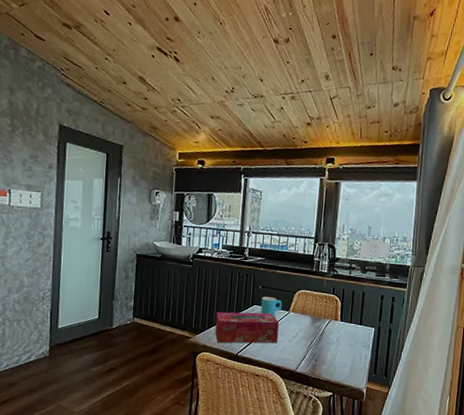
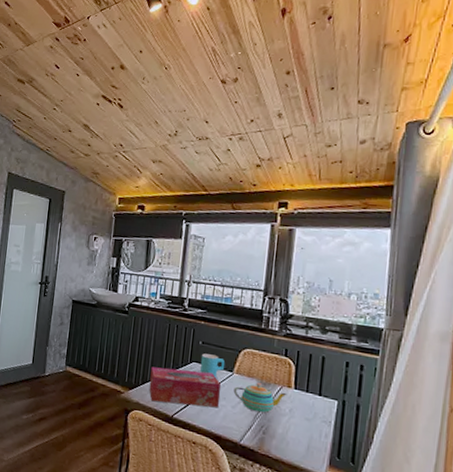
teapot: none [290,318,335,344] -> present [233,382,287,414]

